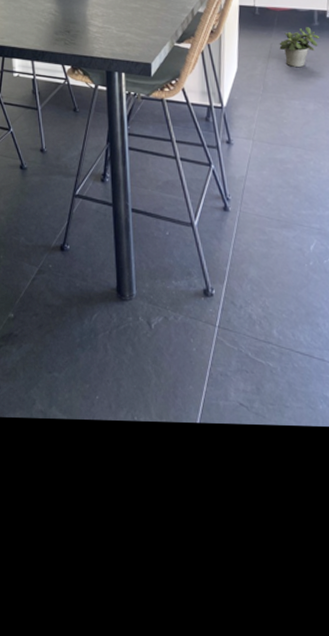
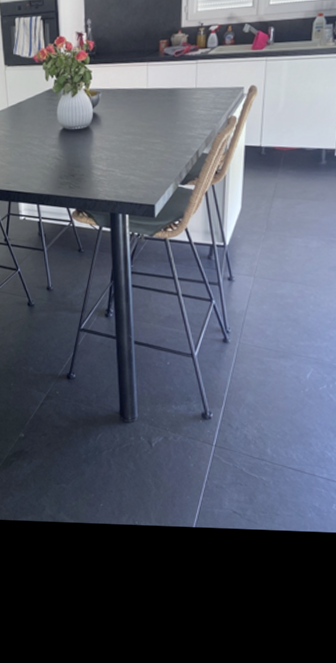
potted plant: present [279,27,320,67] -> none [284,166,327,206]

